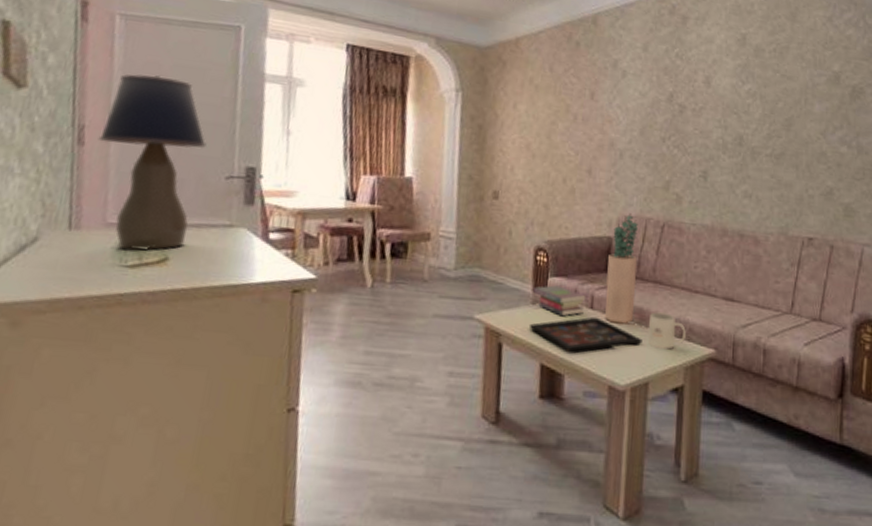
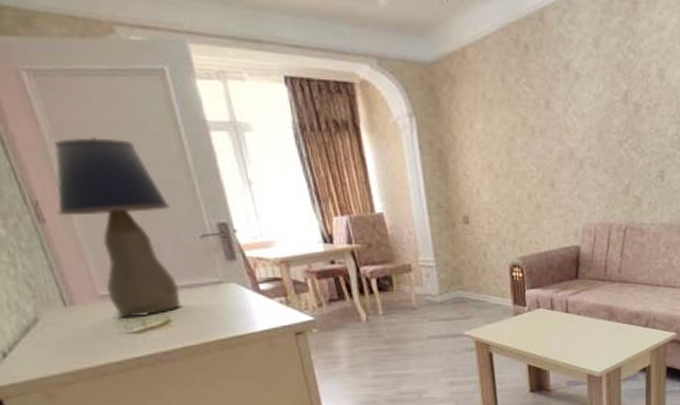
decorative tray: present [528,316,643,353] -> none [513,319,613,353]
books: present [533,285,586,317] -> none [514,296,561,323]
vase: present [605,213,638,324] -> none [576,221,605,322]
mug: present [647,312,686,350] -> none [617,307,650,339]

